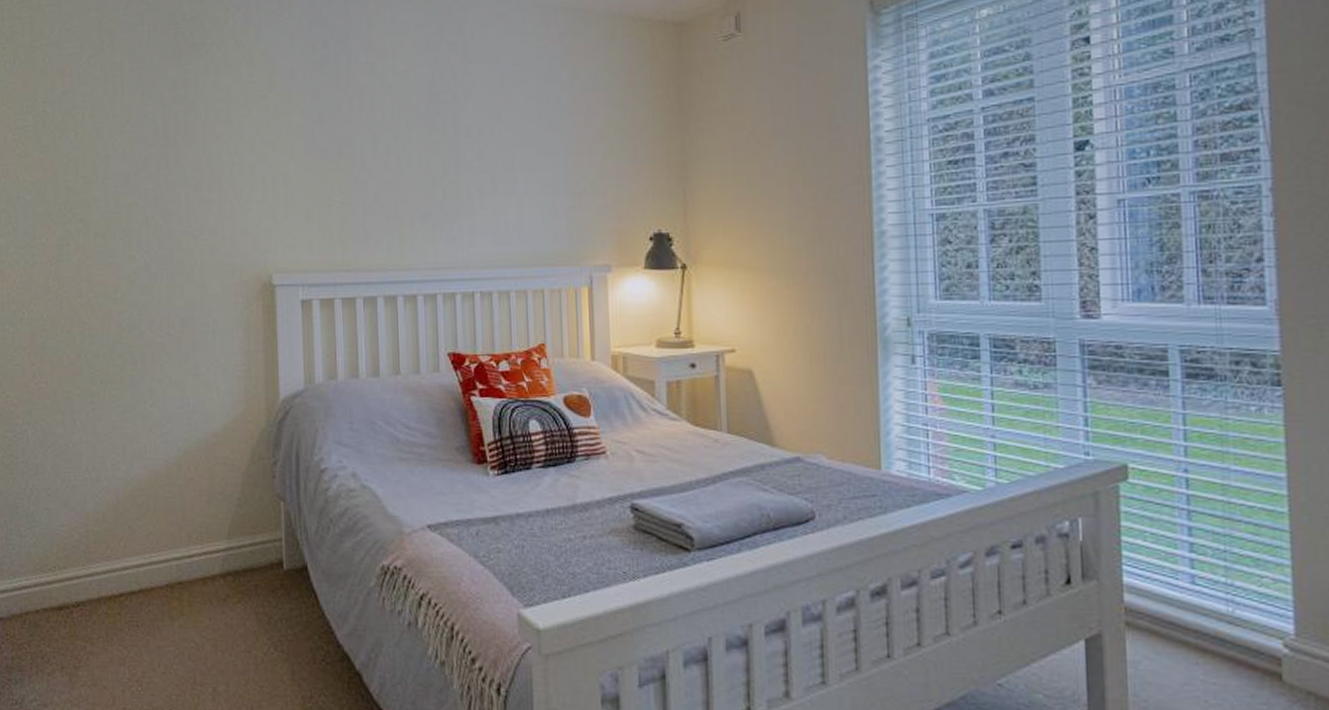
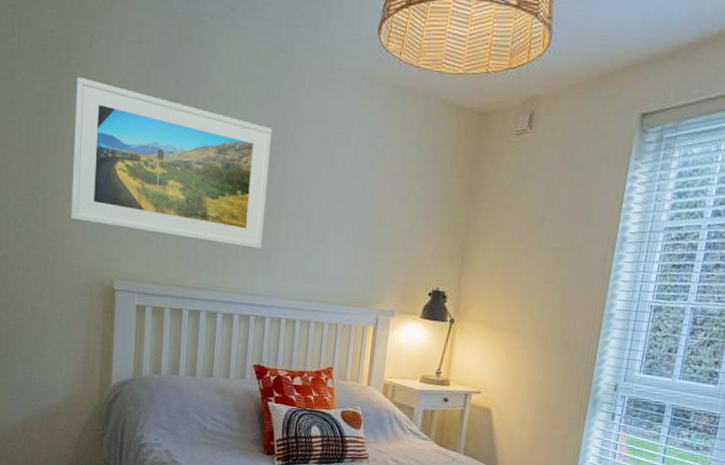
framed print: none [214,55,441,215] -> present [71,77,272,249]

